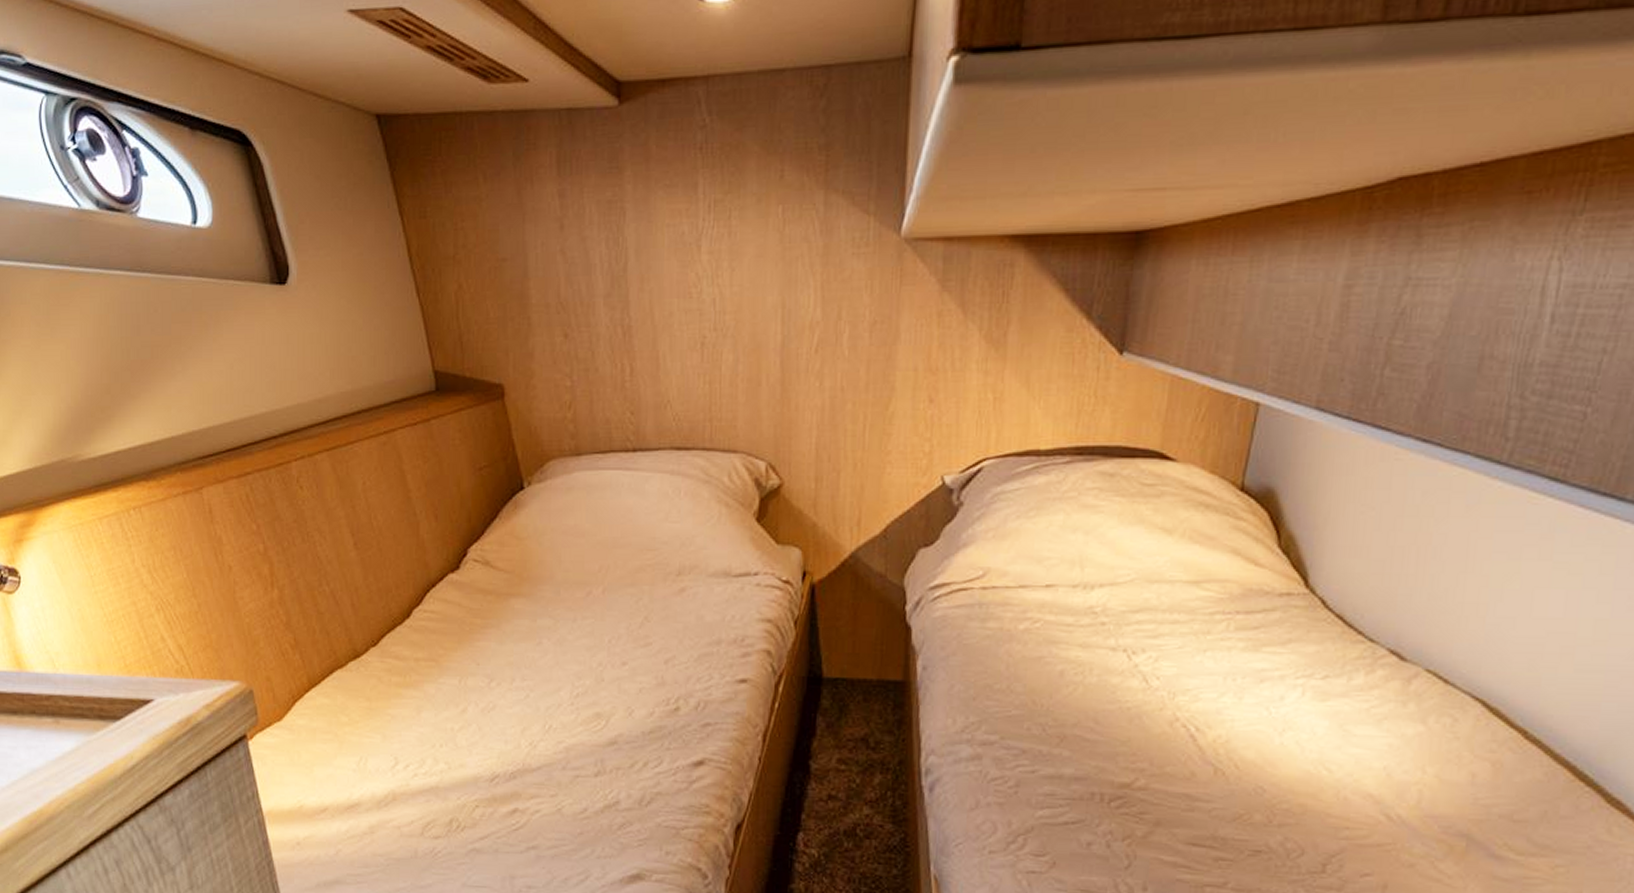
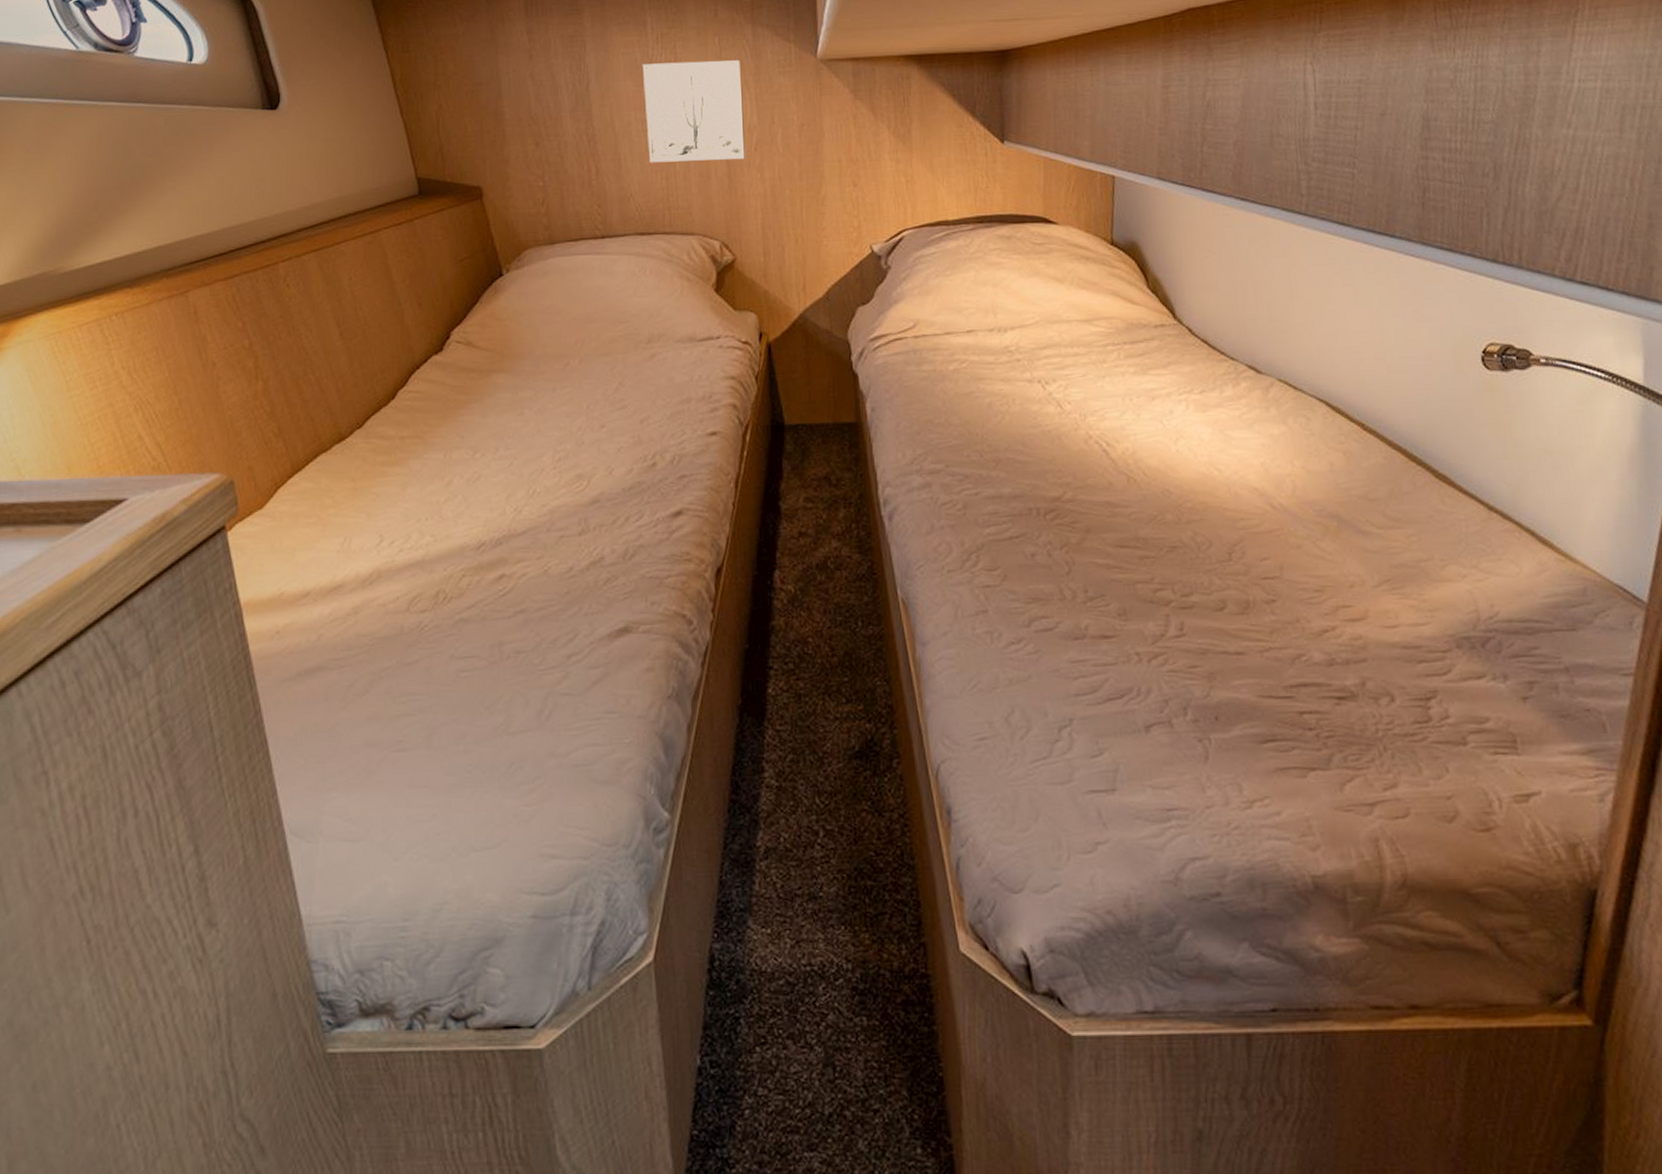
wall art: none [689,236,807,364] -> present [642,60,745,163]

